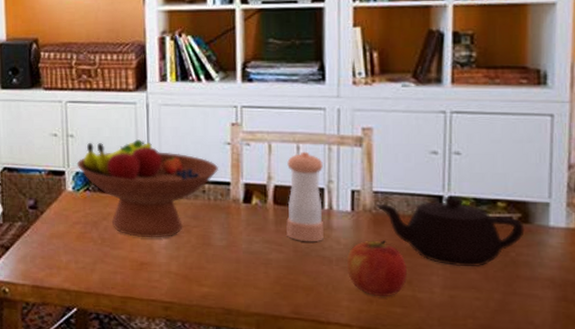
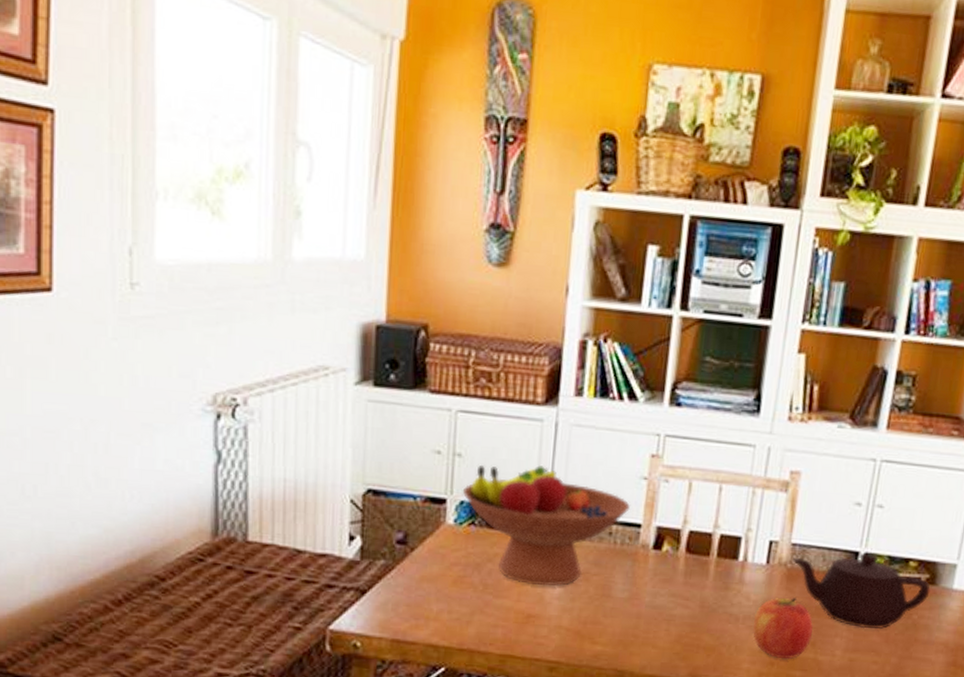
pepper shaker: present [286,151,325,243] -> none [695,493,744,598]

